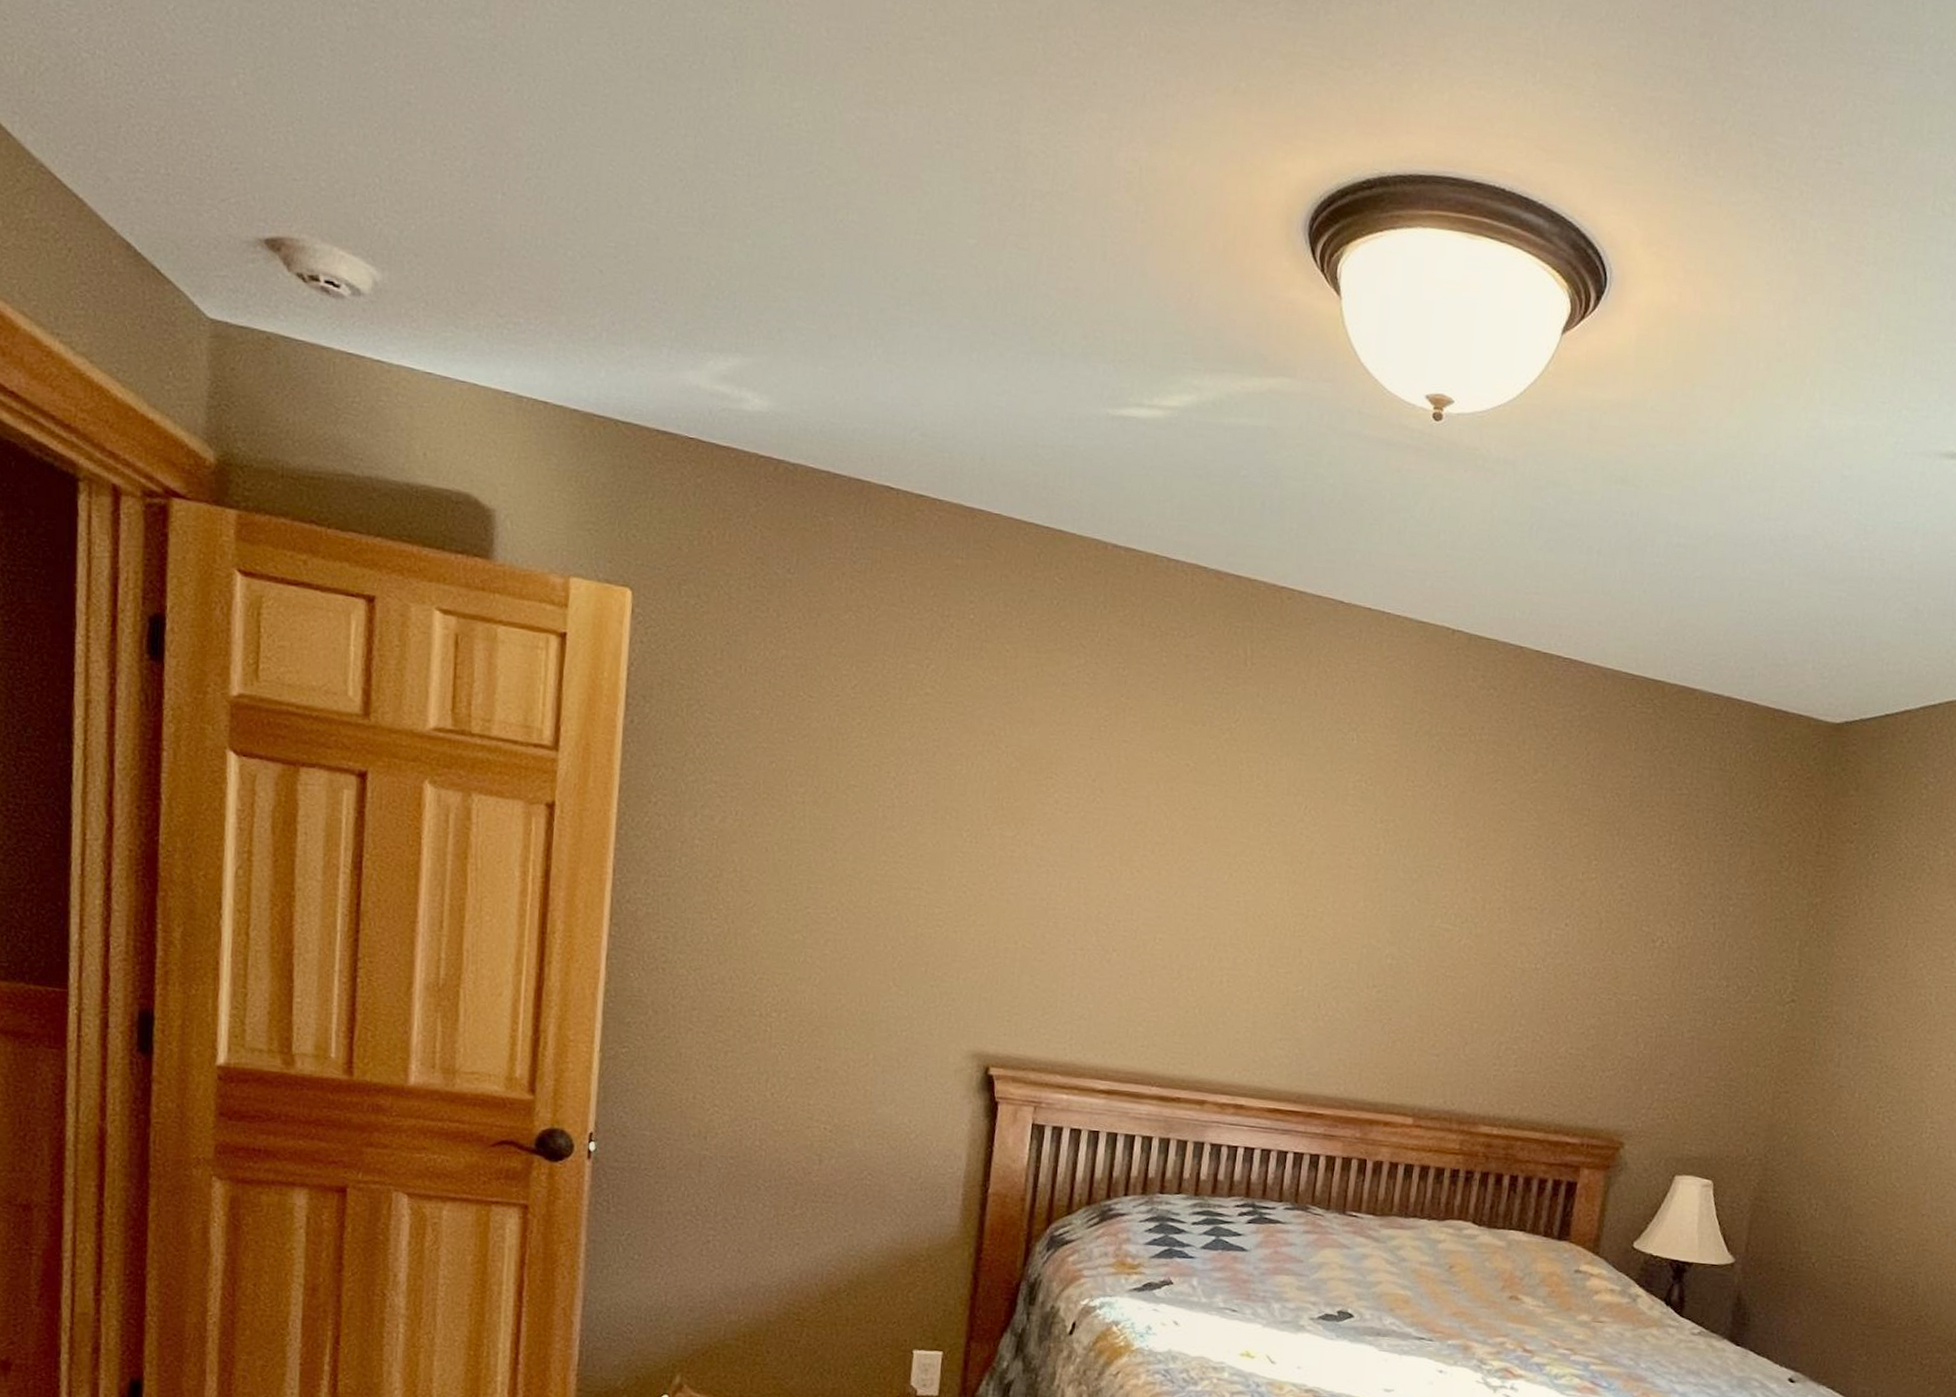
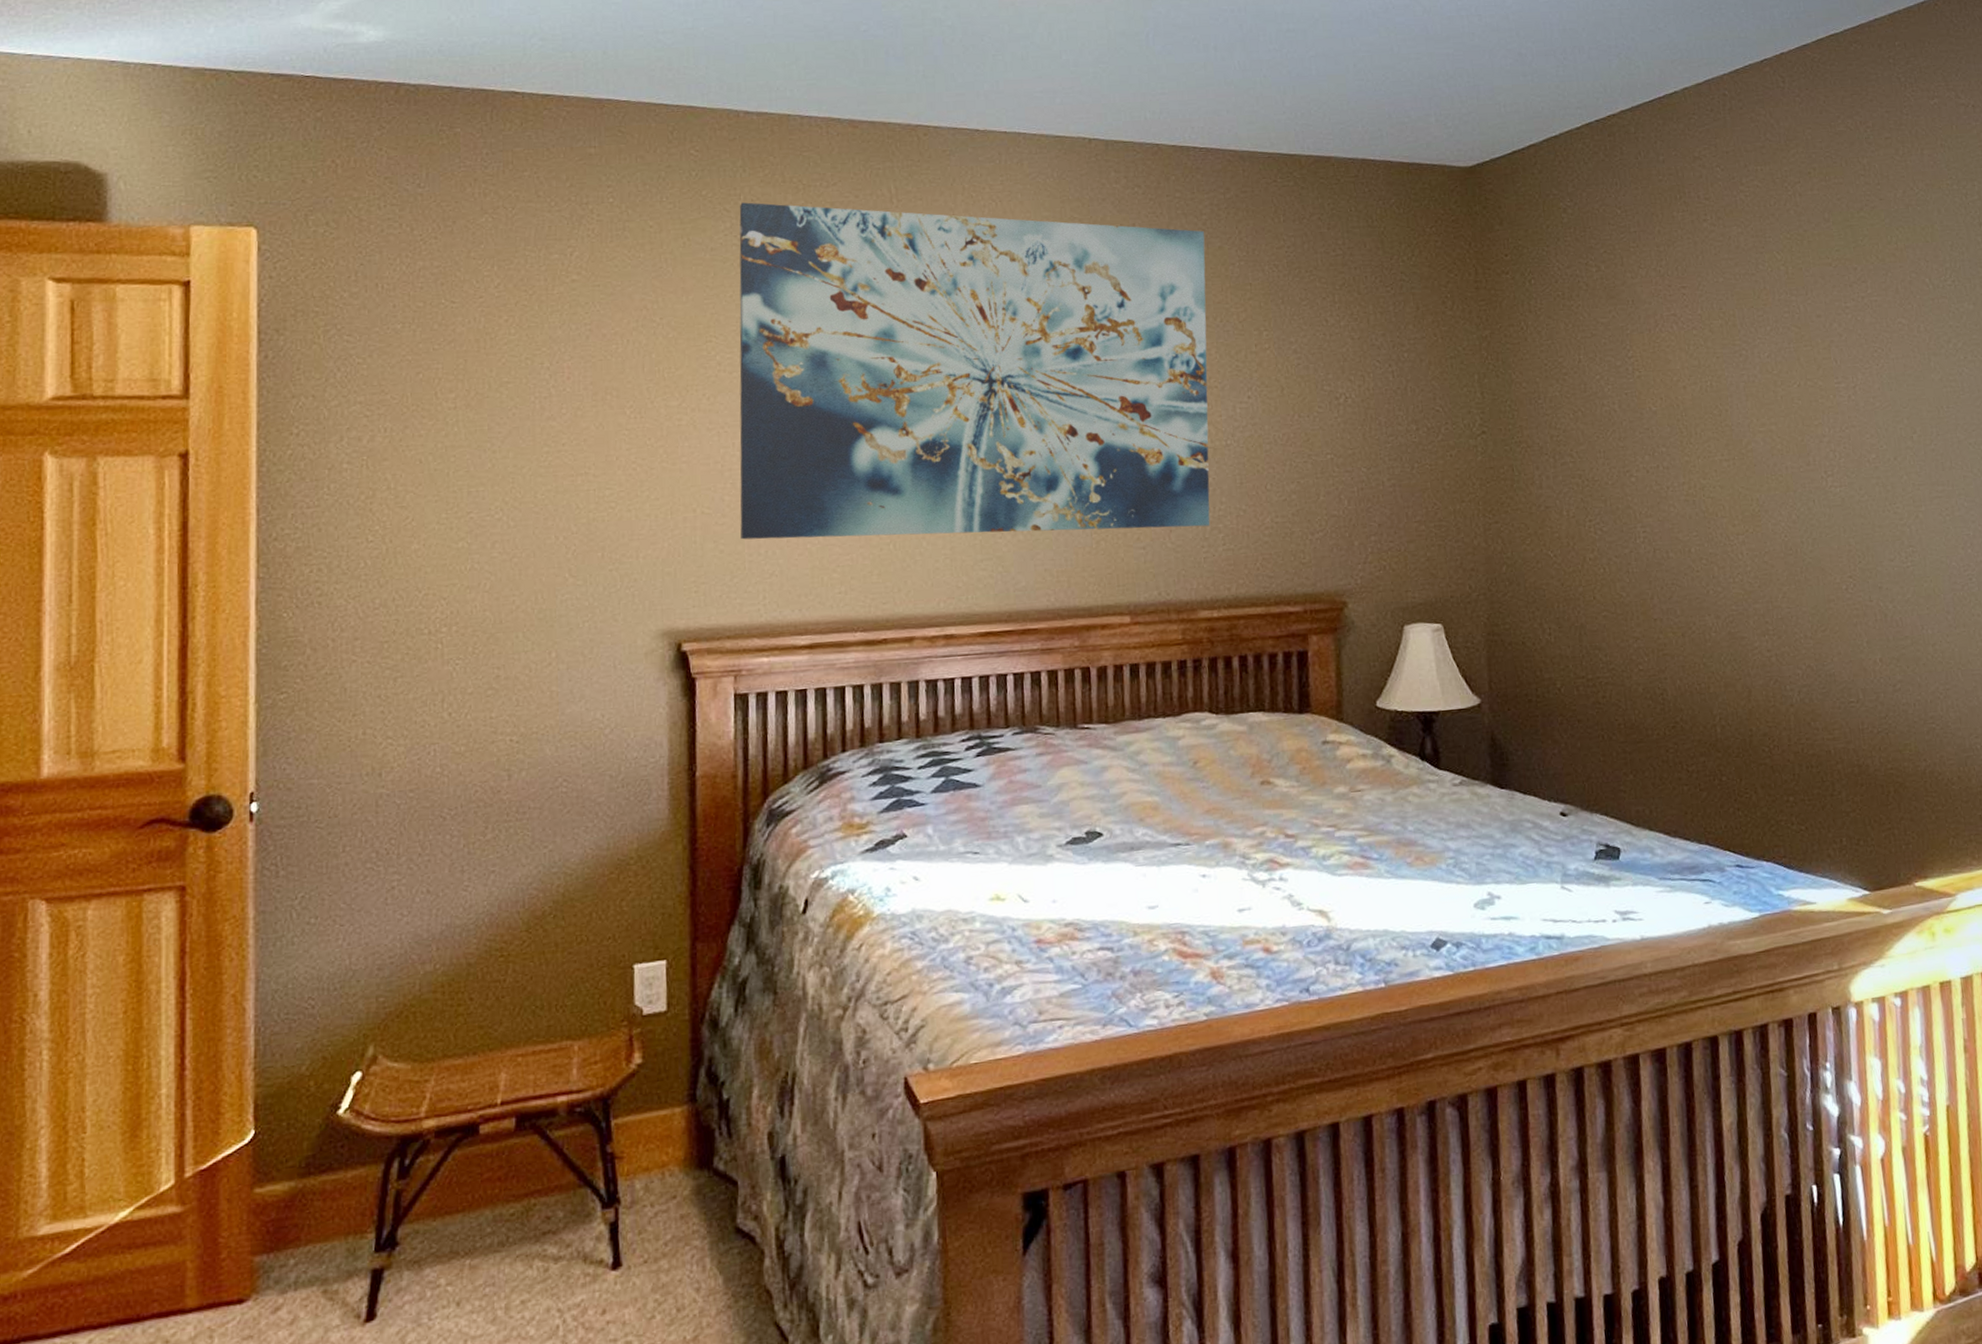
wall art: none [1056,640,1552,1045] -> present [739,202,1211,540]

